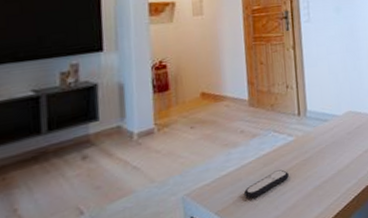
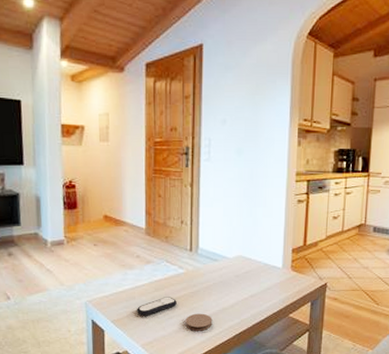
coaster: none [299,180,329,203] -> present [185,313,213,331]

